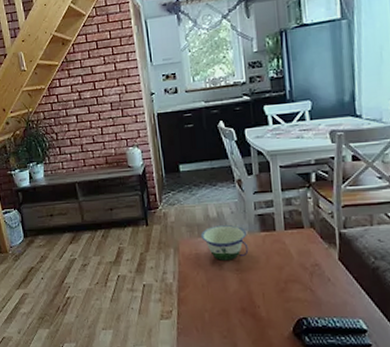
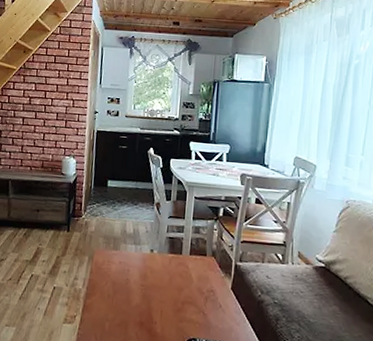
bowl: present [200,225,249,261] -> none [115,241,157,276]

